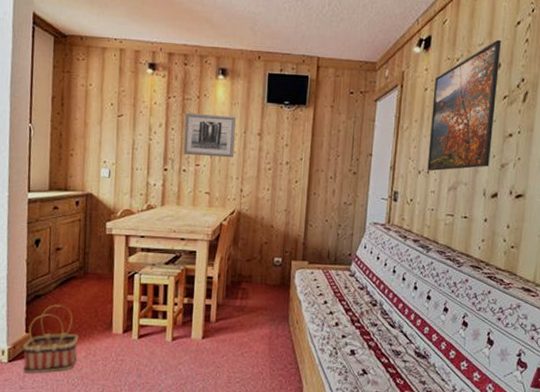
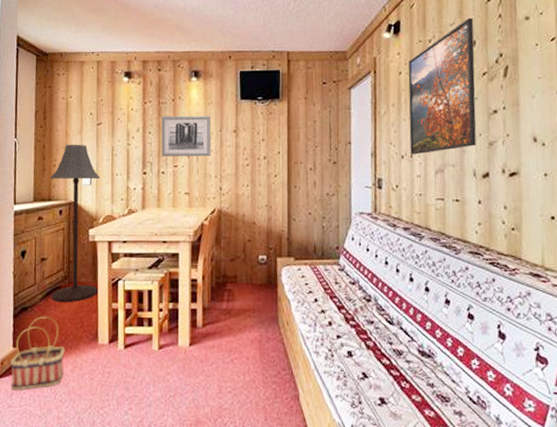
floor lamp: none [65,134,120,293] -> present [49,144,101,303]

